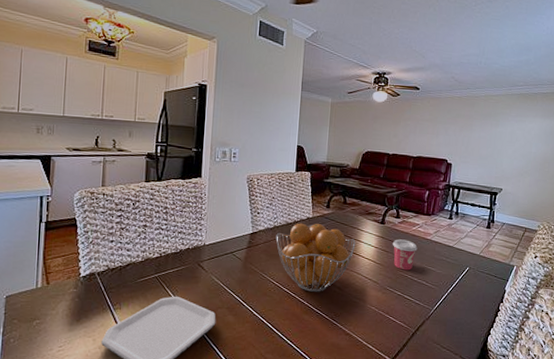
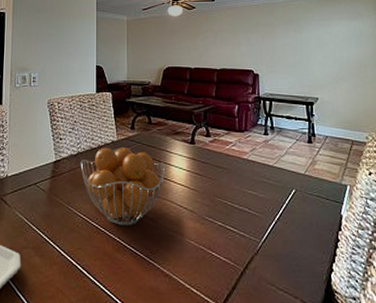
cup: present [392,239,418,271] -> none [205,160,234,196]

